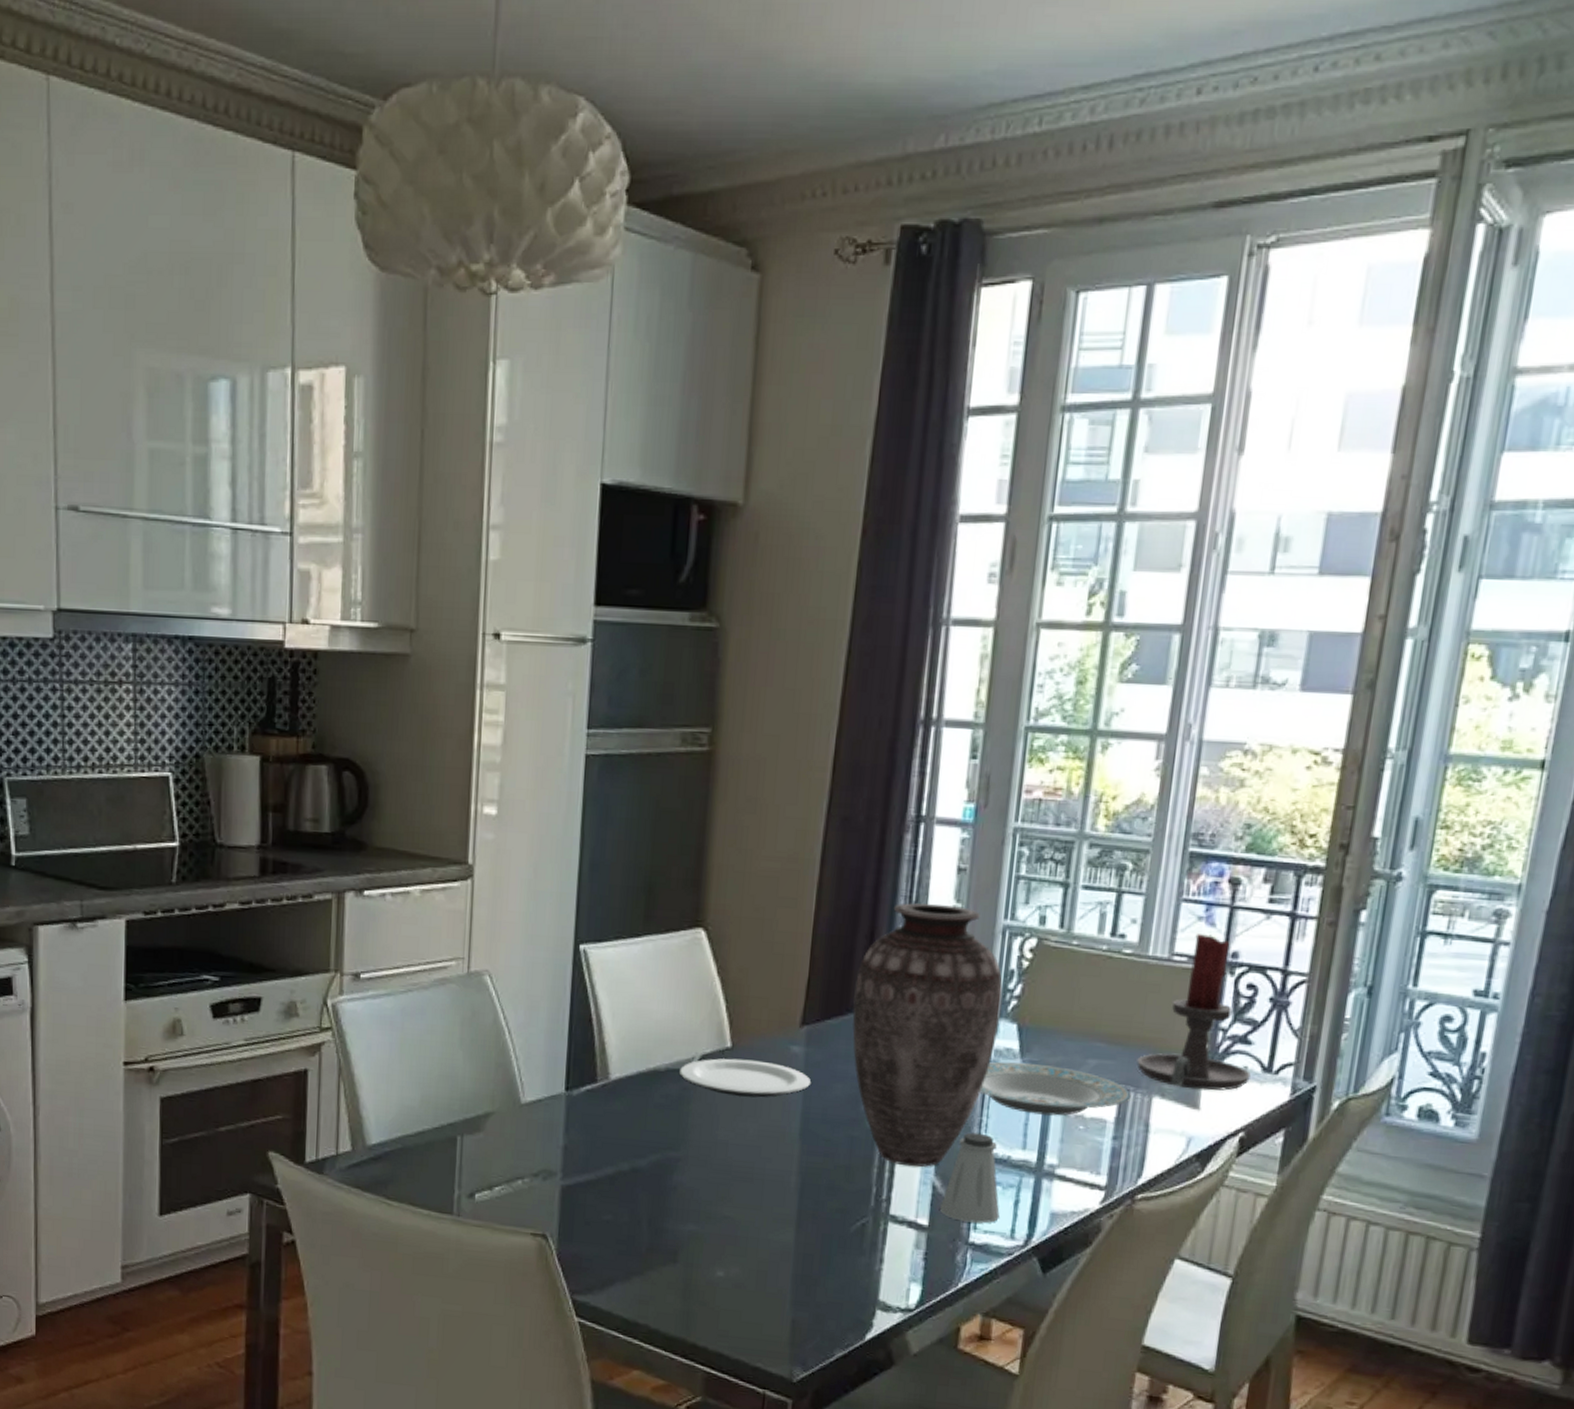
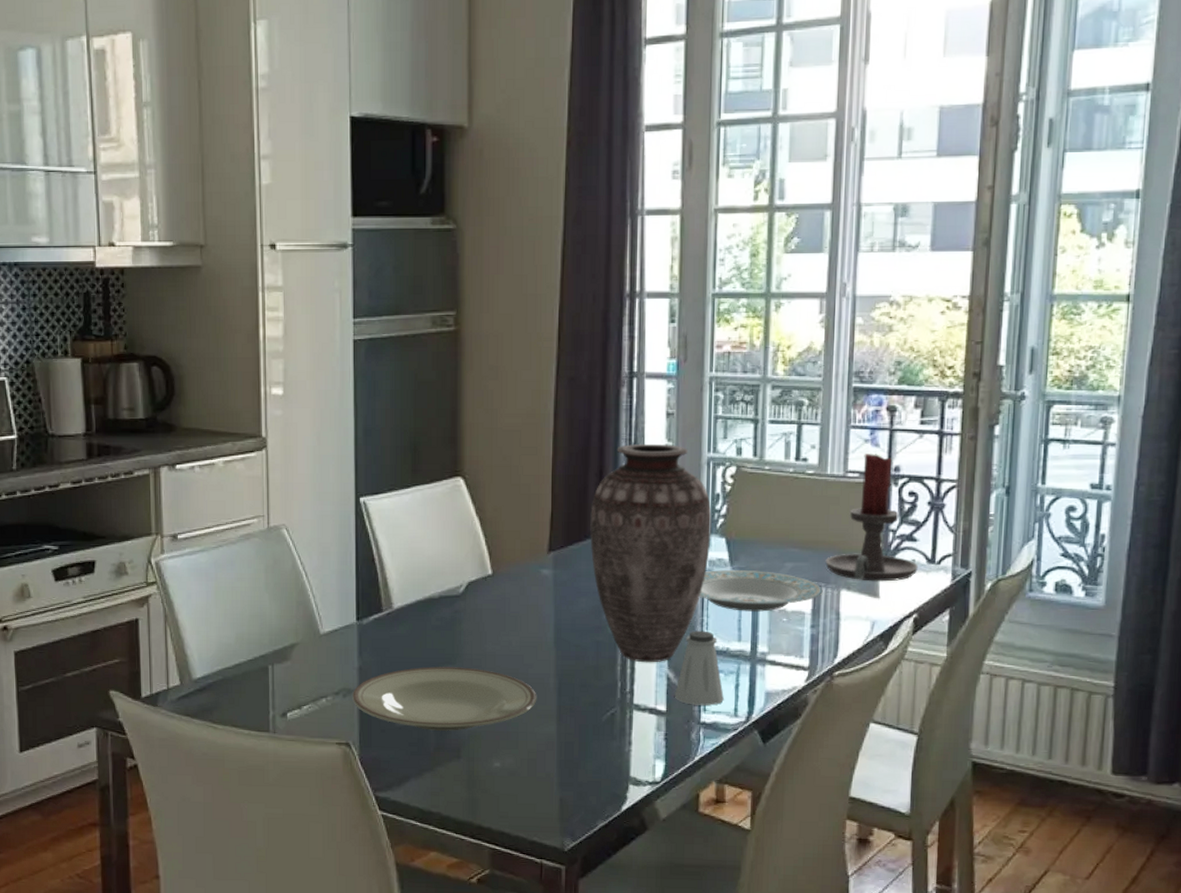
plate: none [552,1151,774,1230] -> present [351,666,537,731]
plate: present [680,1058,812,1098] -> none [451,583,561,615]

